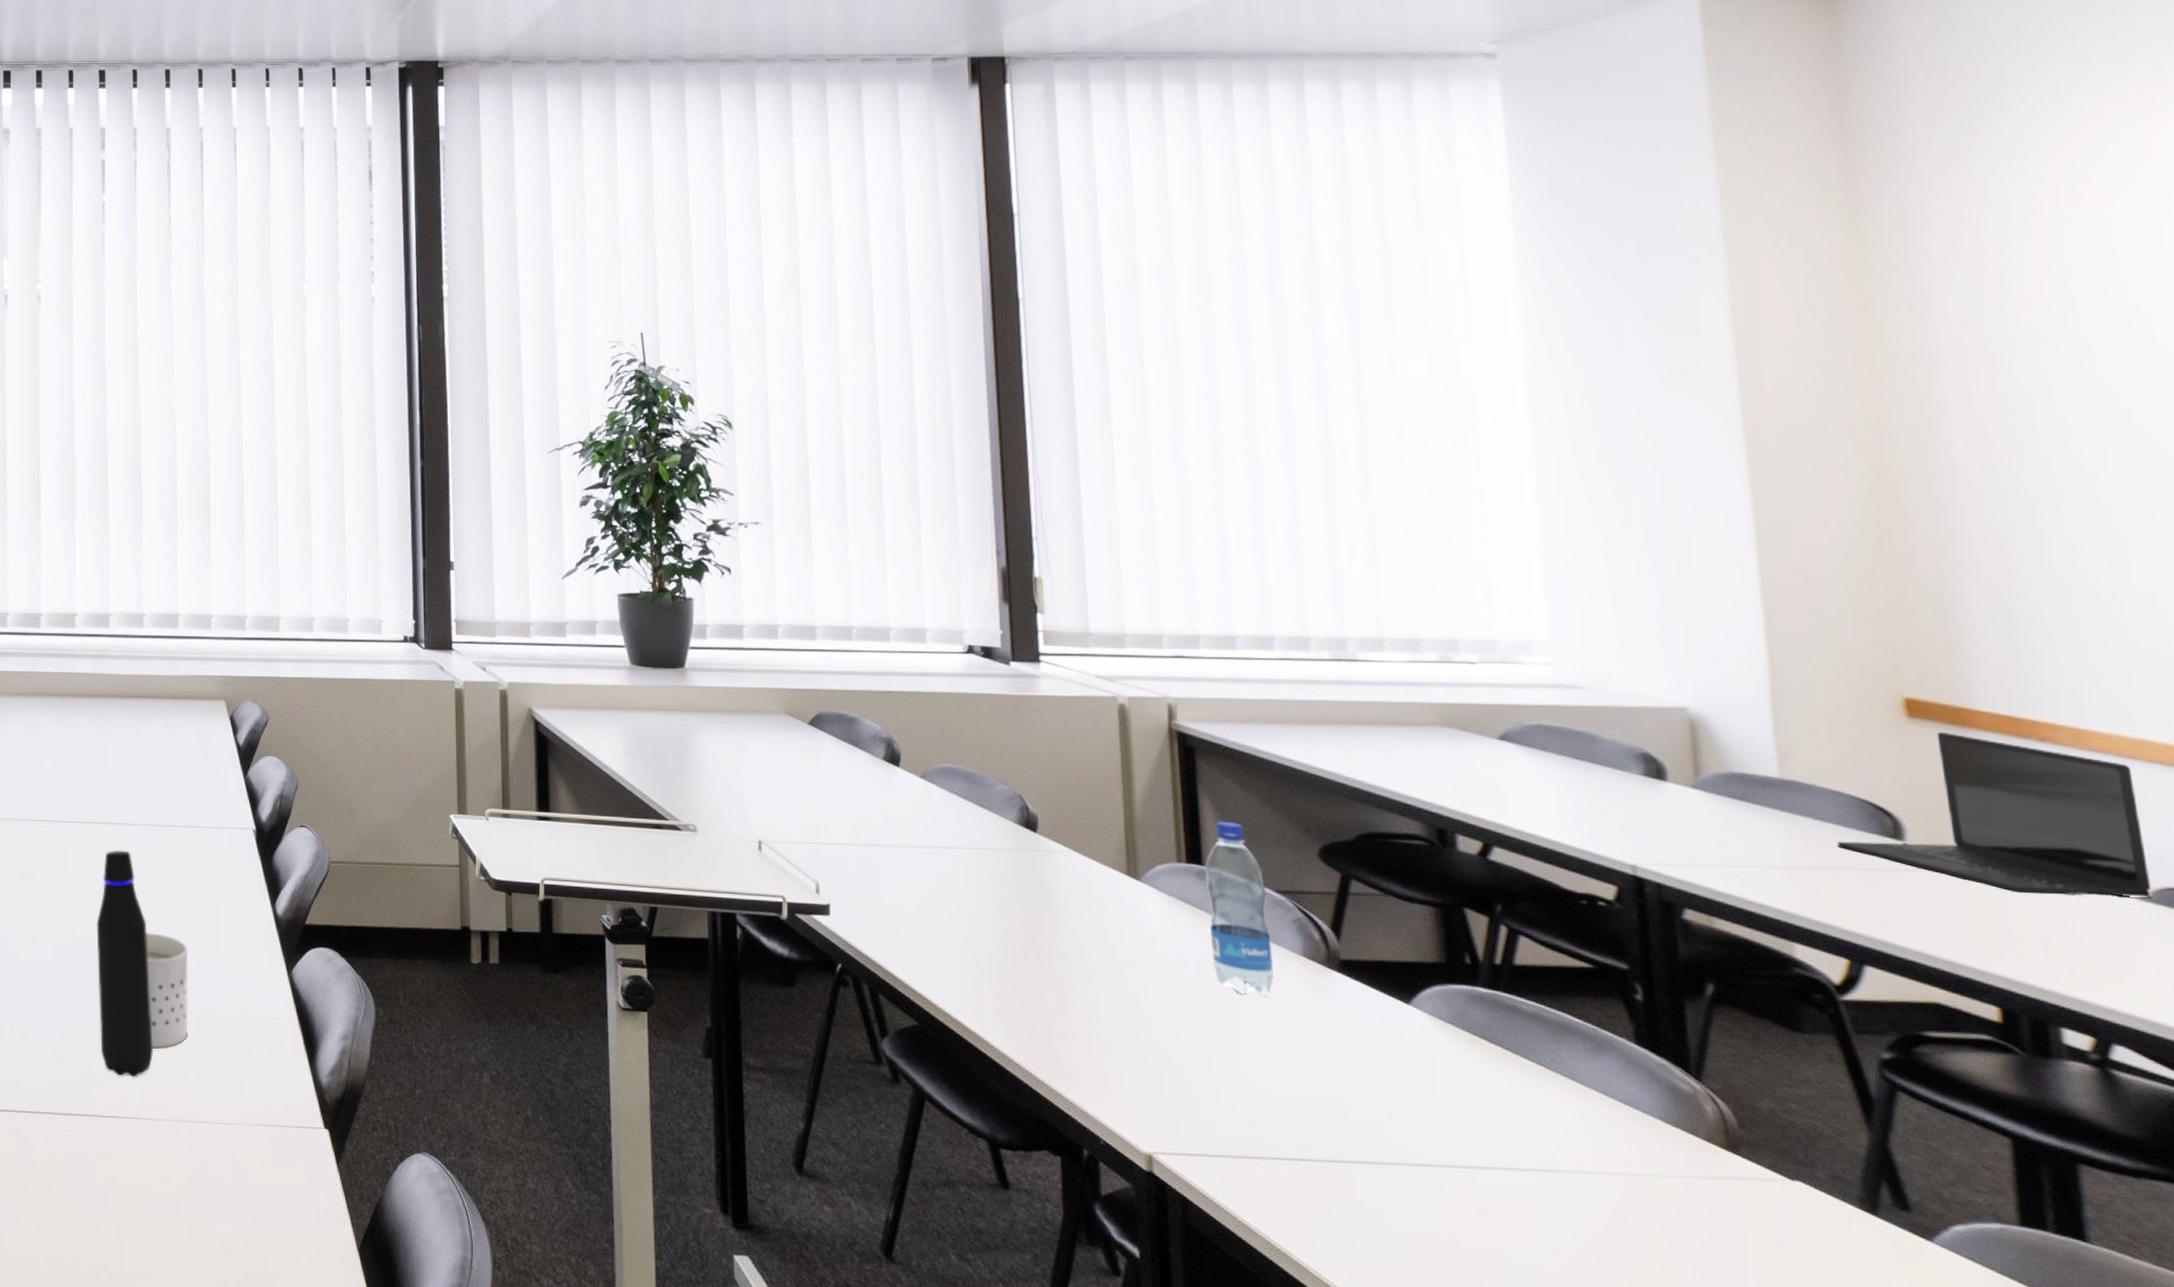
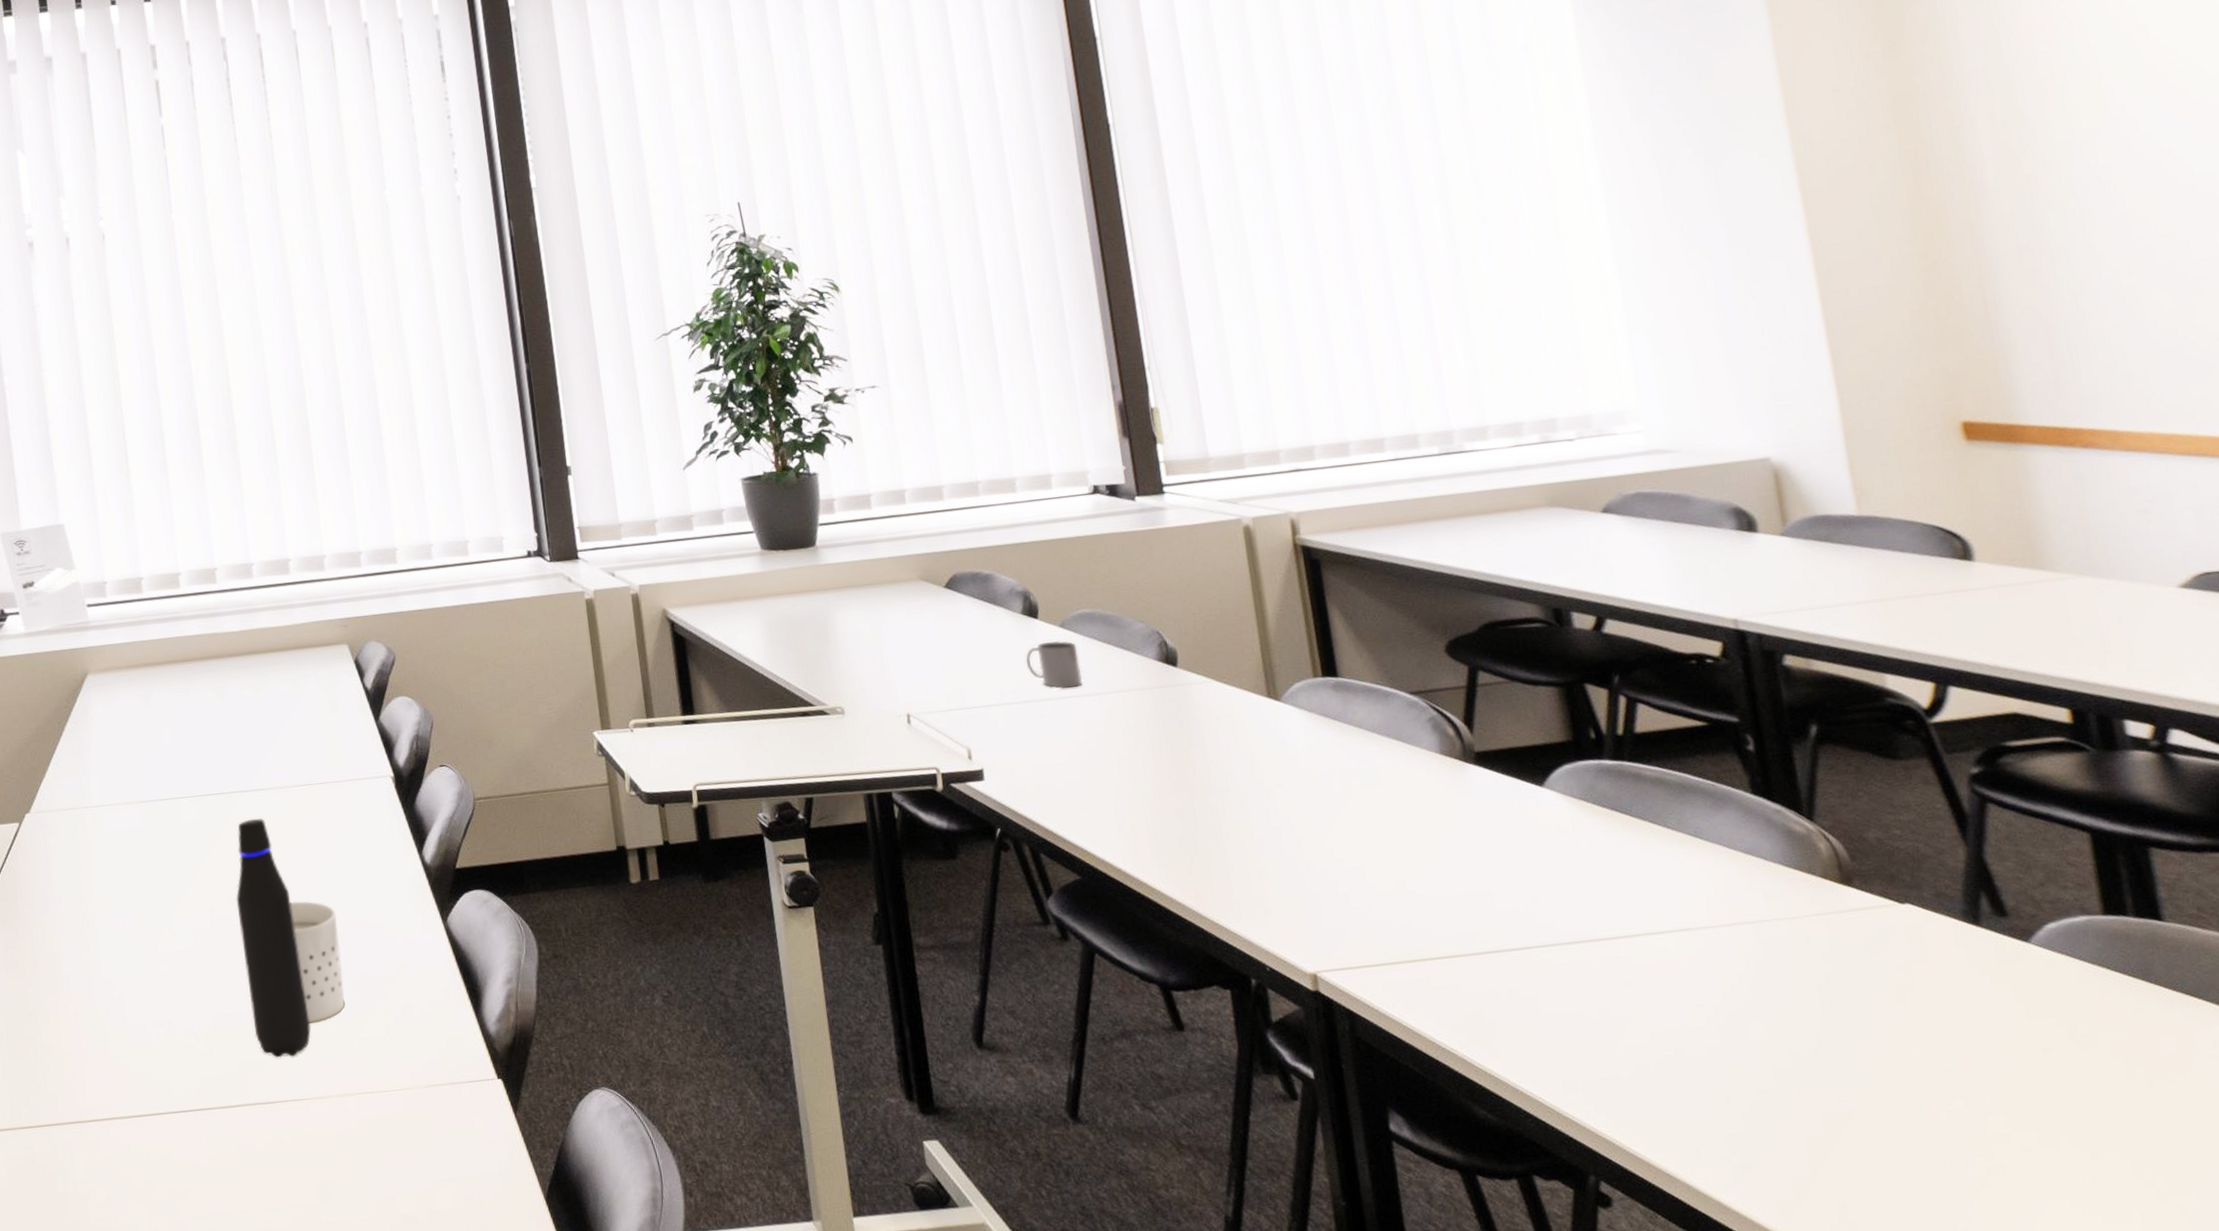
mug: none [883,790,939,838] -> present [1026,640,1082,689]
bottle: present [1205,821,1274,995] -> none [1340,629,1415,800]
laptop: present [1837,731,2152,898] -> none [1914,449,2191,597]

